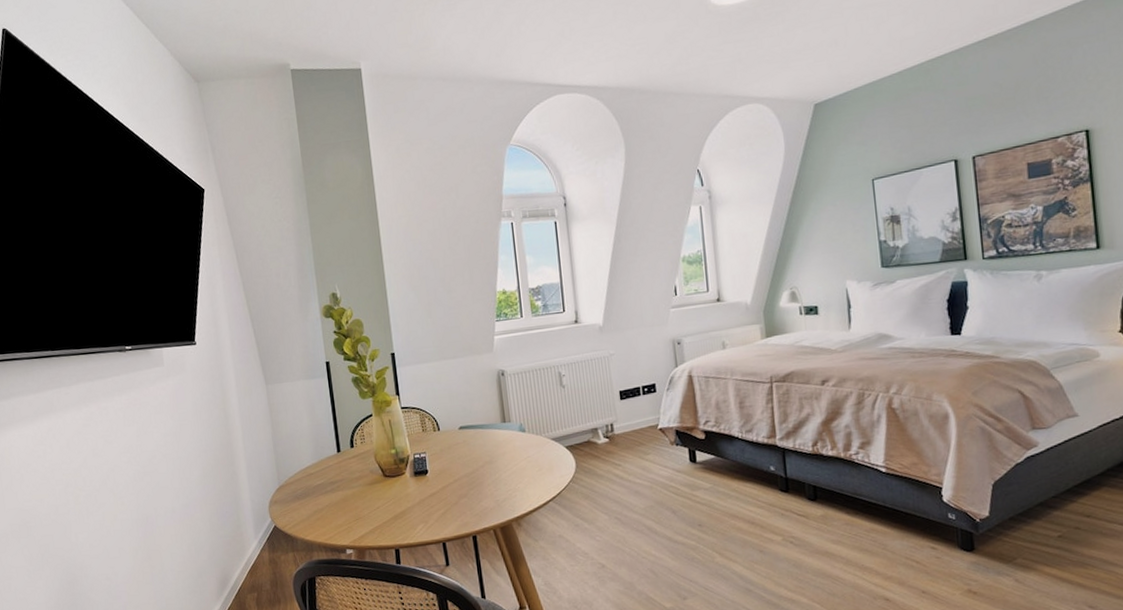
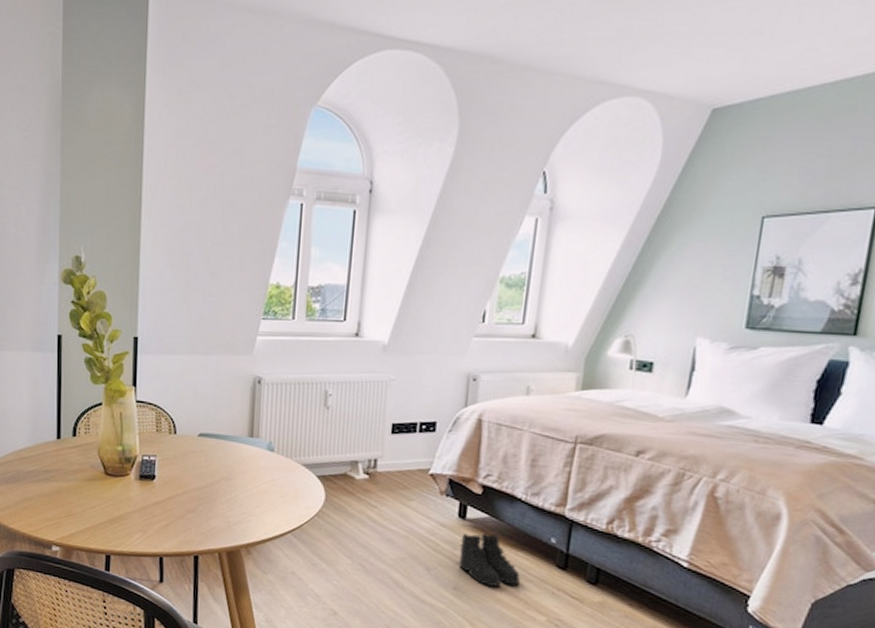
boots: none [696,470,754,518] -> present [458,532,521,587]

